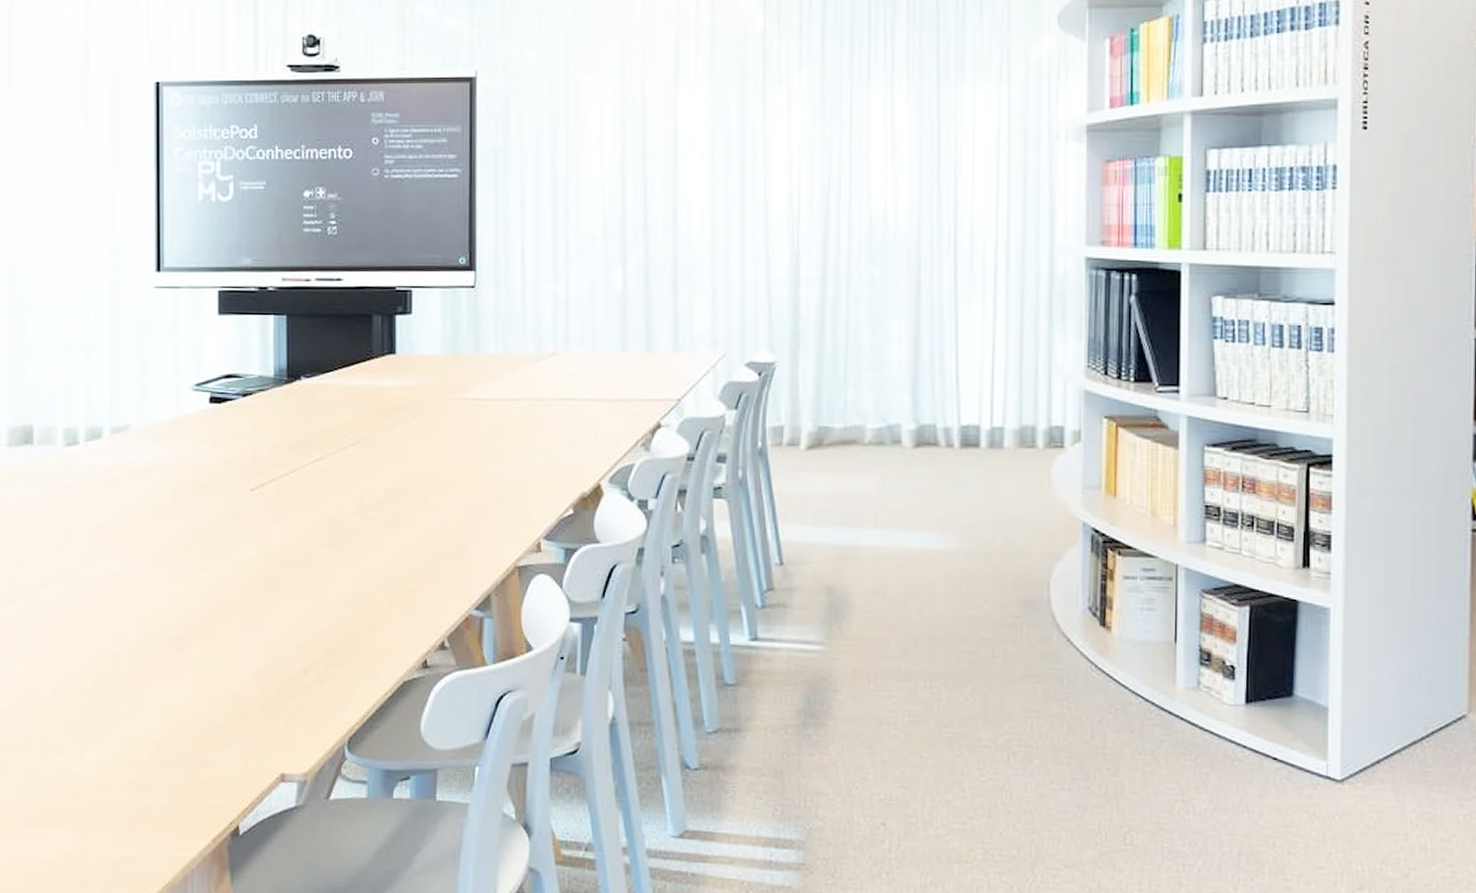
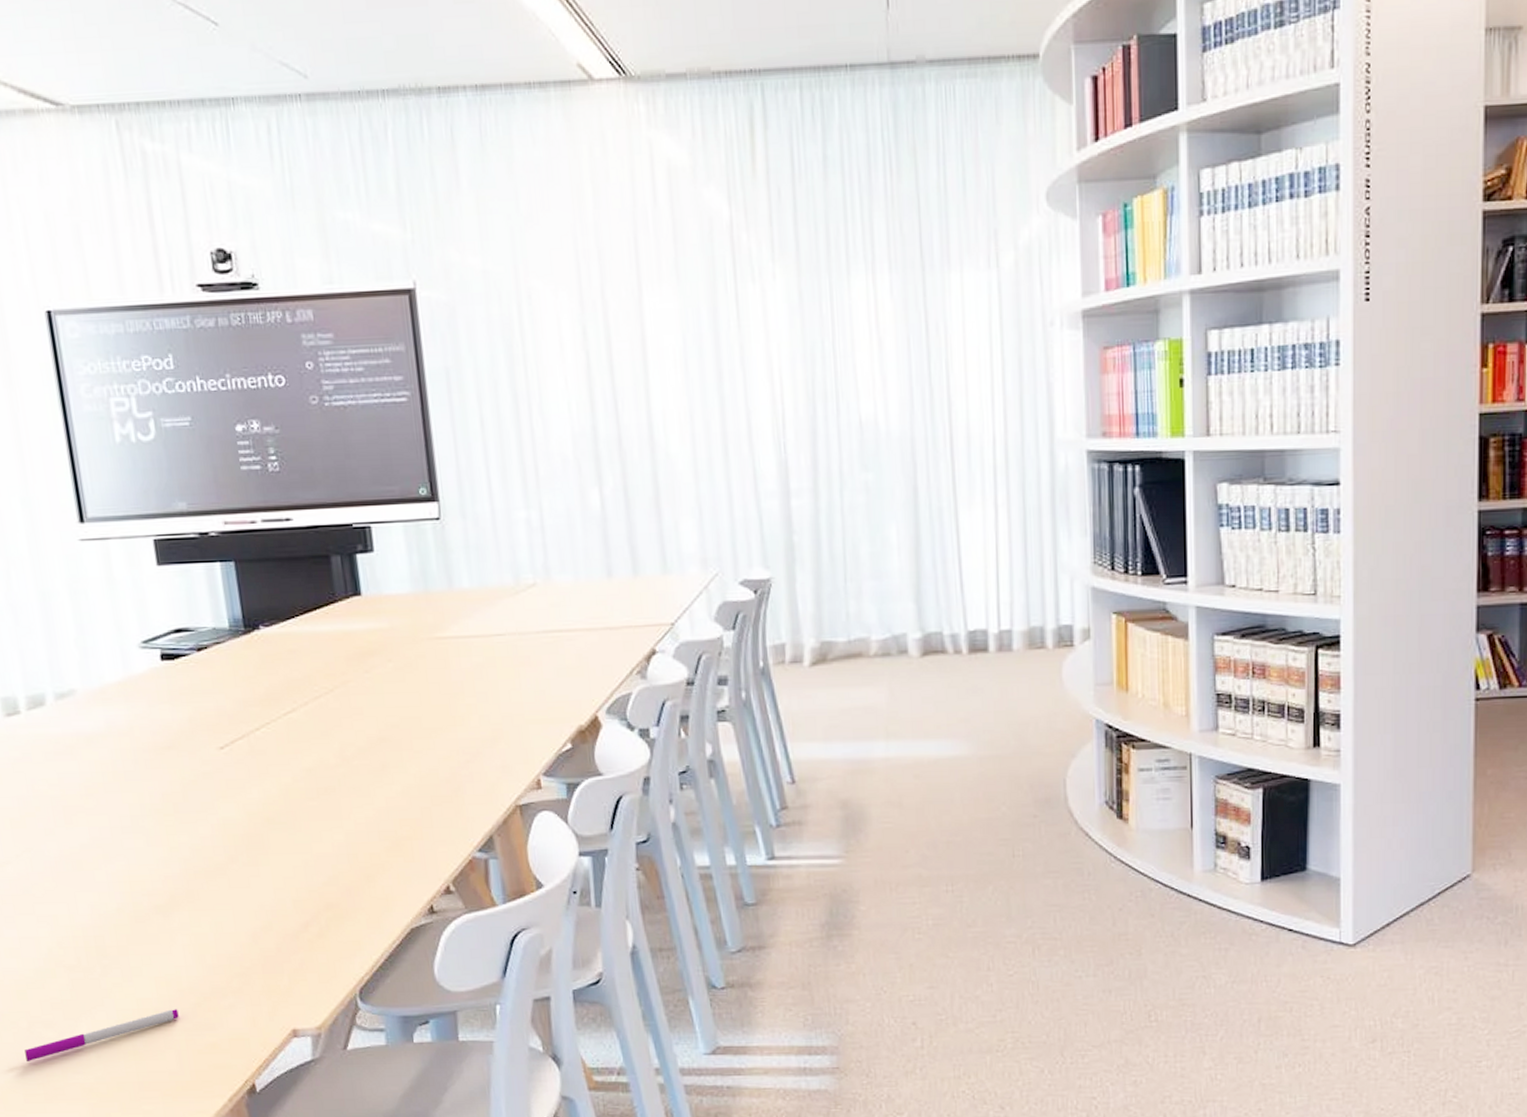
pen: none [33,743,178,783] -> present [24,1009,179,1061]

